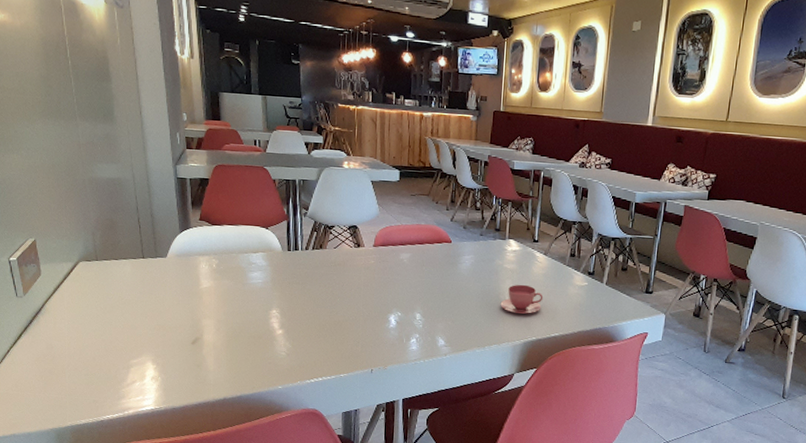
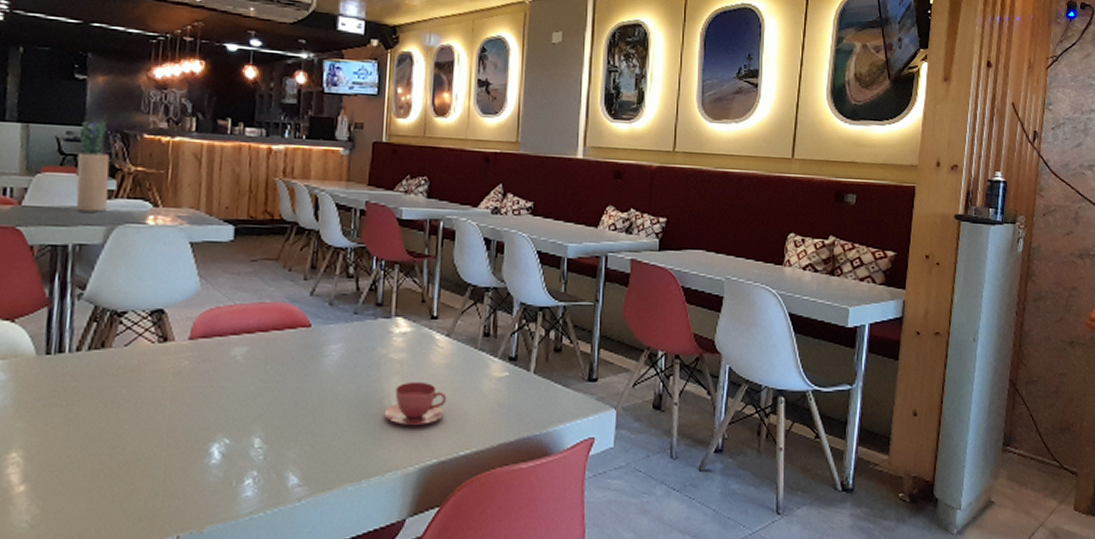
vase: none [297,89,319,159] -> present [75,114,110,214]

